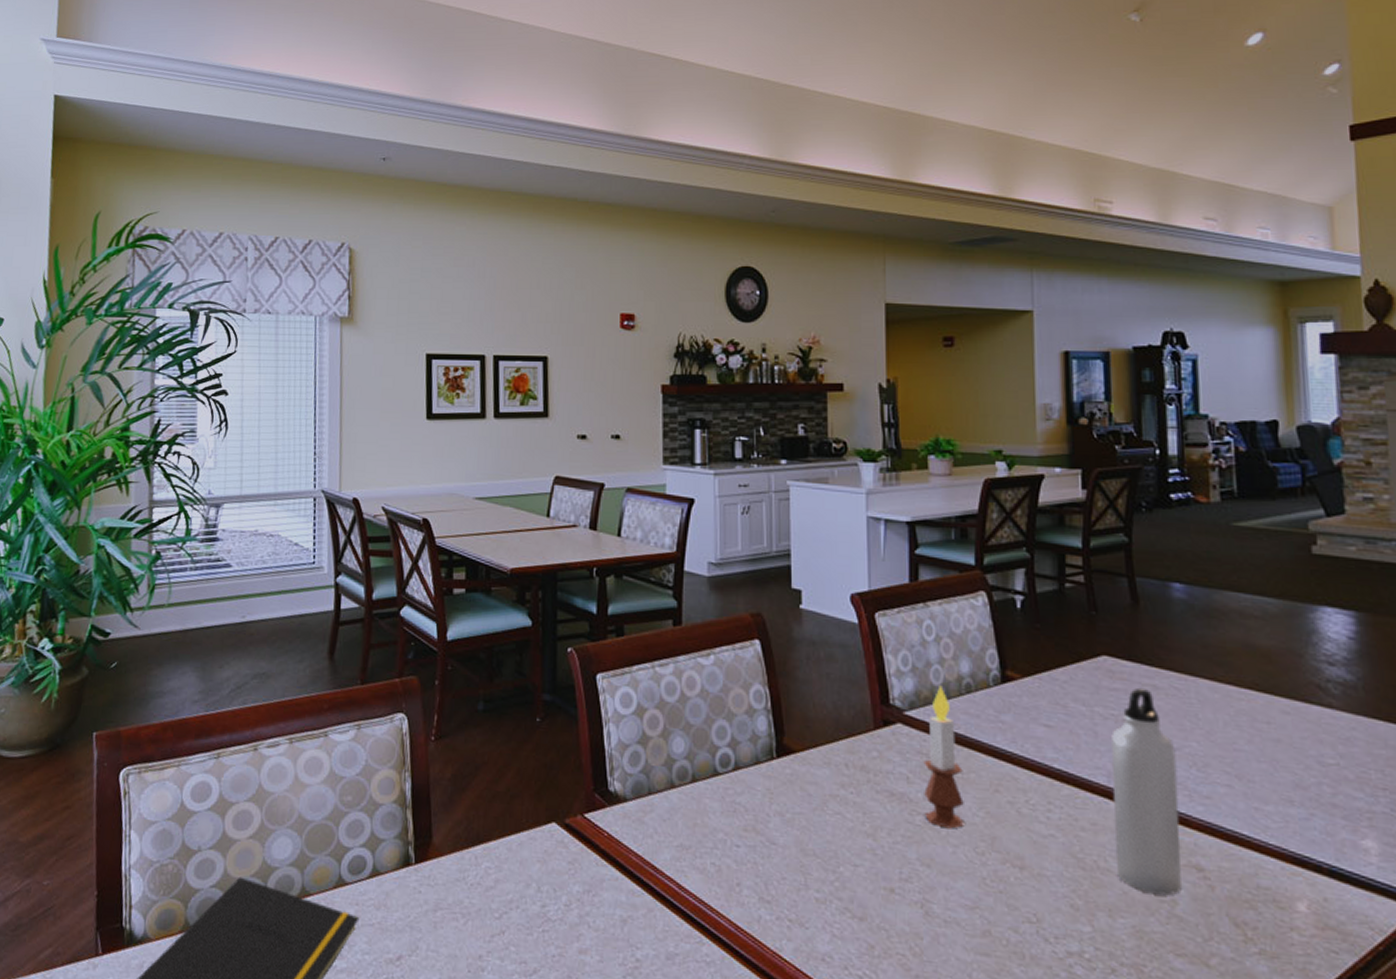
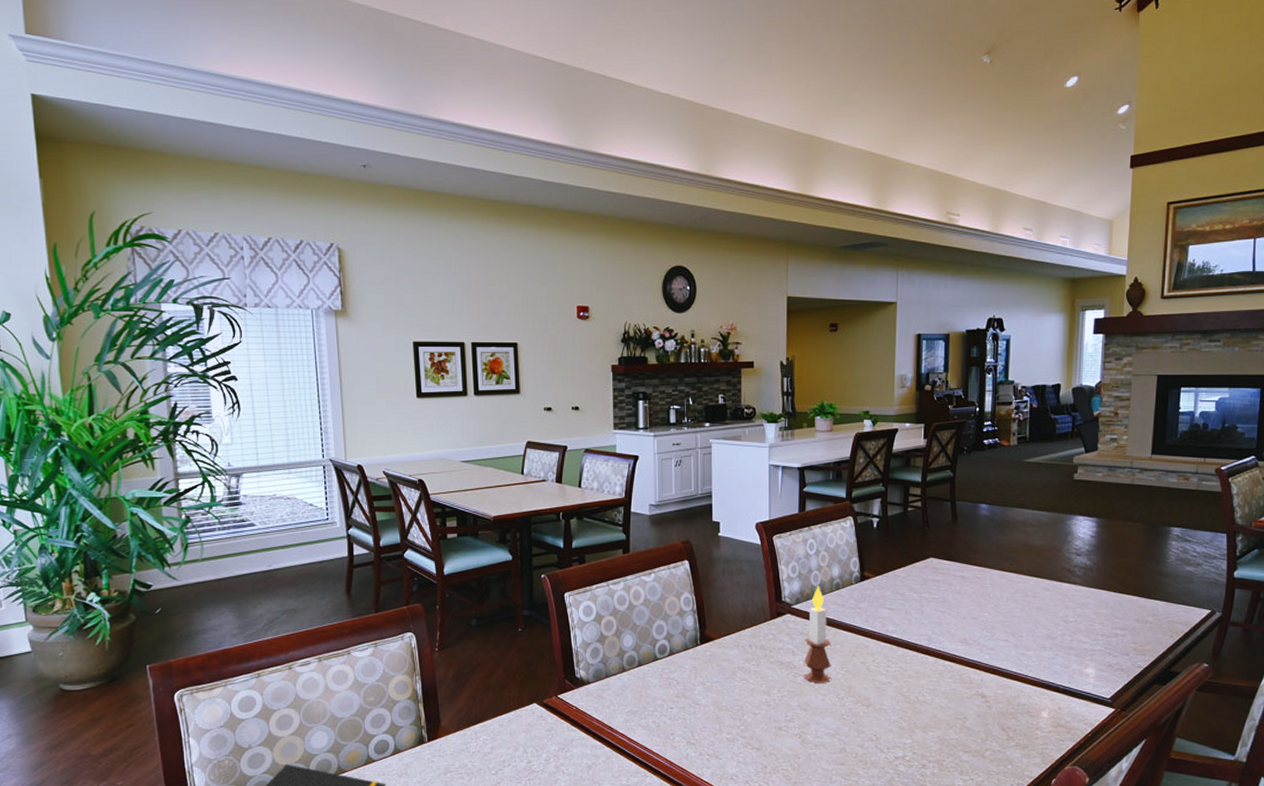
water bottle: present [1111,687,1182,896] -> none [930,578,974,715]

